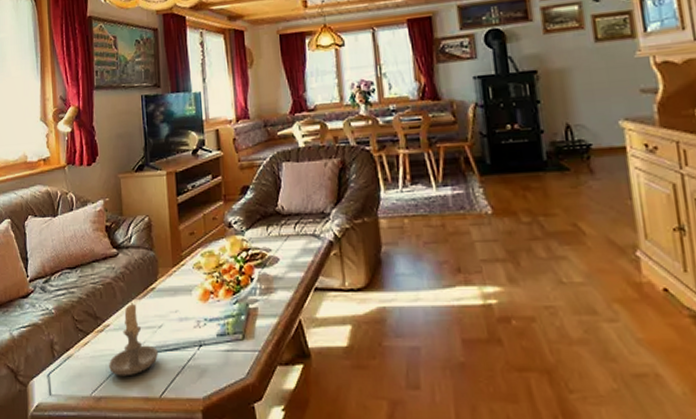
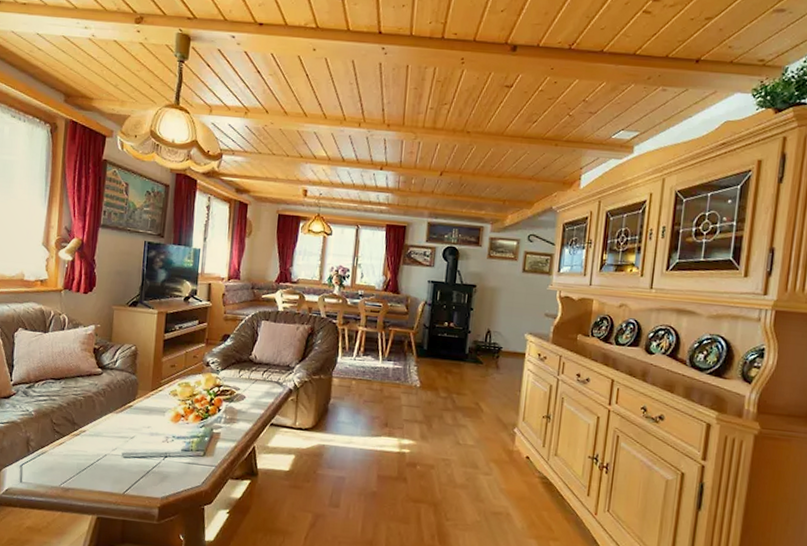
candle: present [109,301,158,377] -> none [80,414,127,474]

